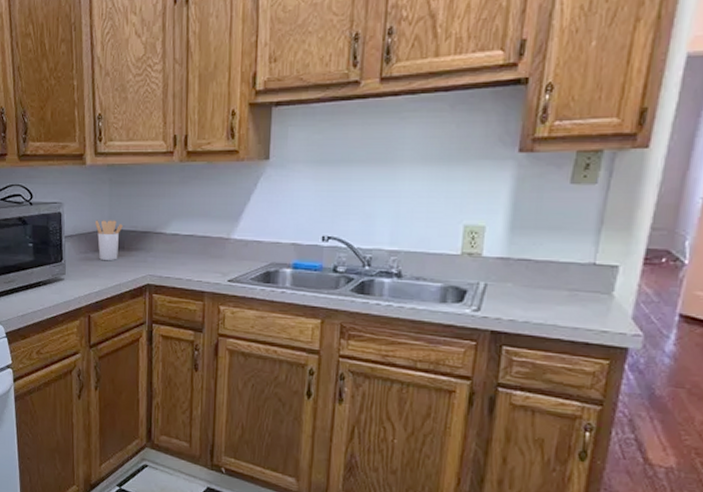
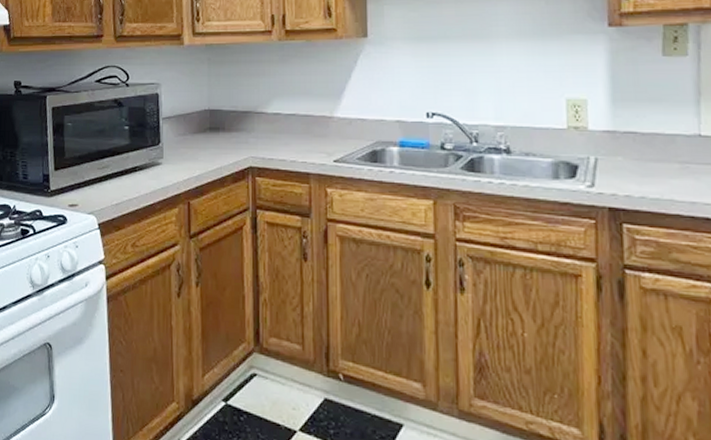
utensil holder: present [95,220,123,260] -> none [194,100,223,142]

